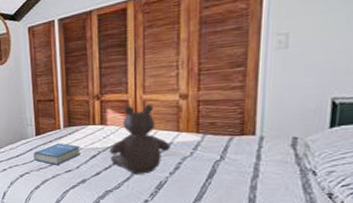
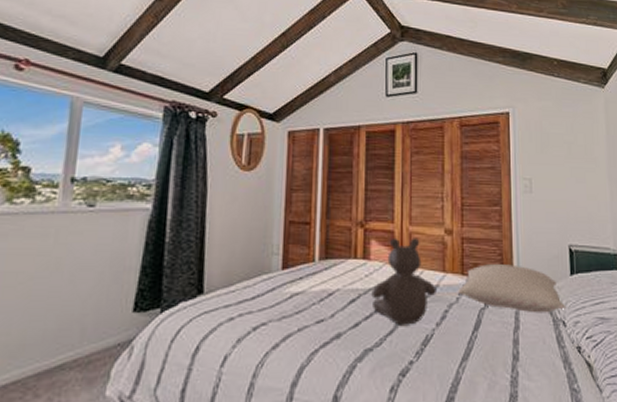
hardback book: present [33,143,81,166] -> none [276,280,337,314]
pillow: none [192,121,320,164] -> present [458,264,567,313]

